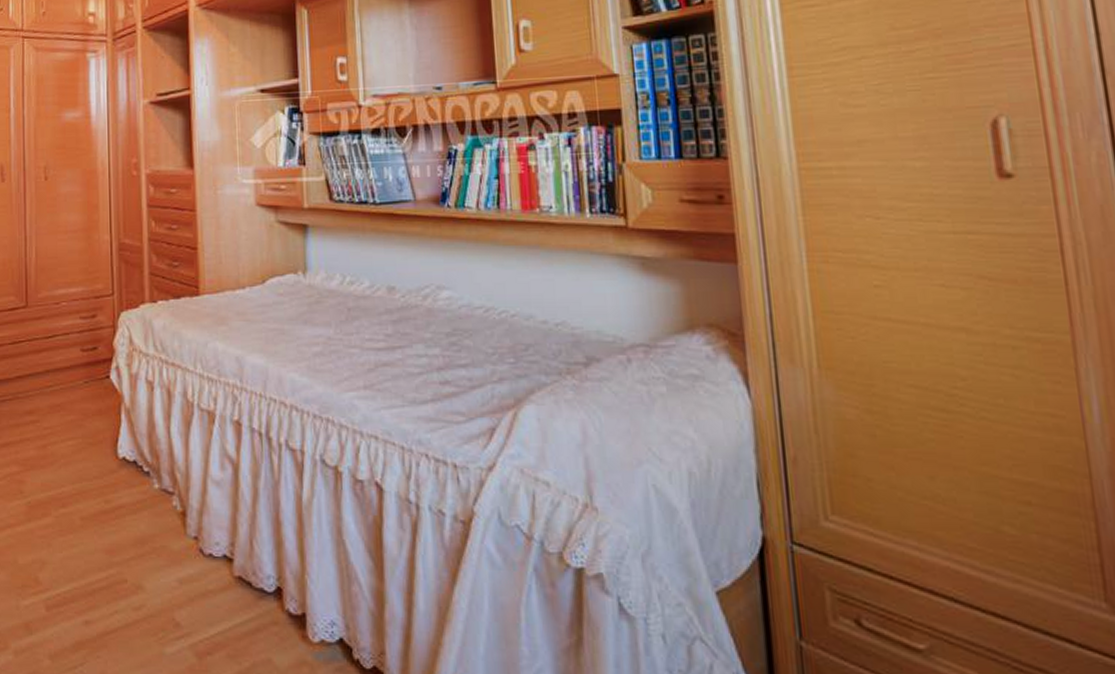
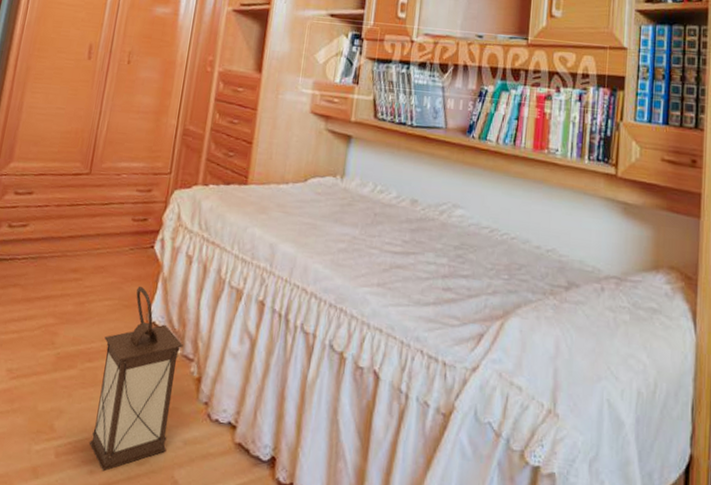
lantern: none [75,420,162,621] -> present [88,285,183,472]

